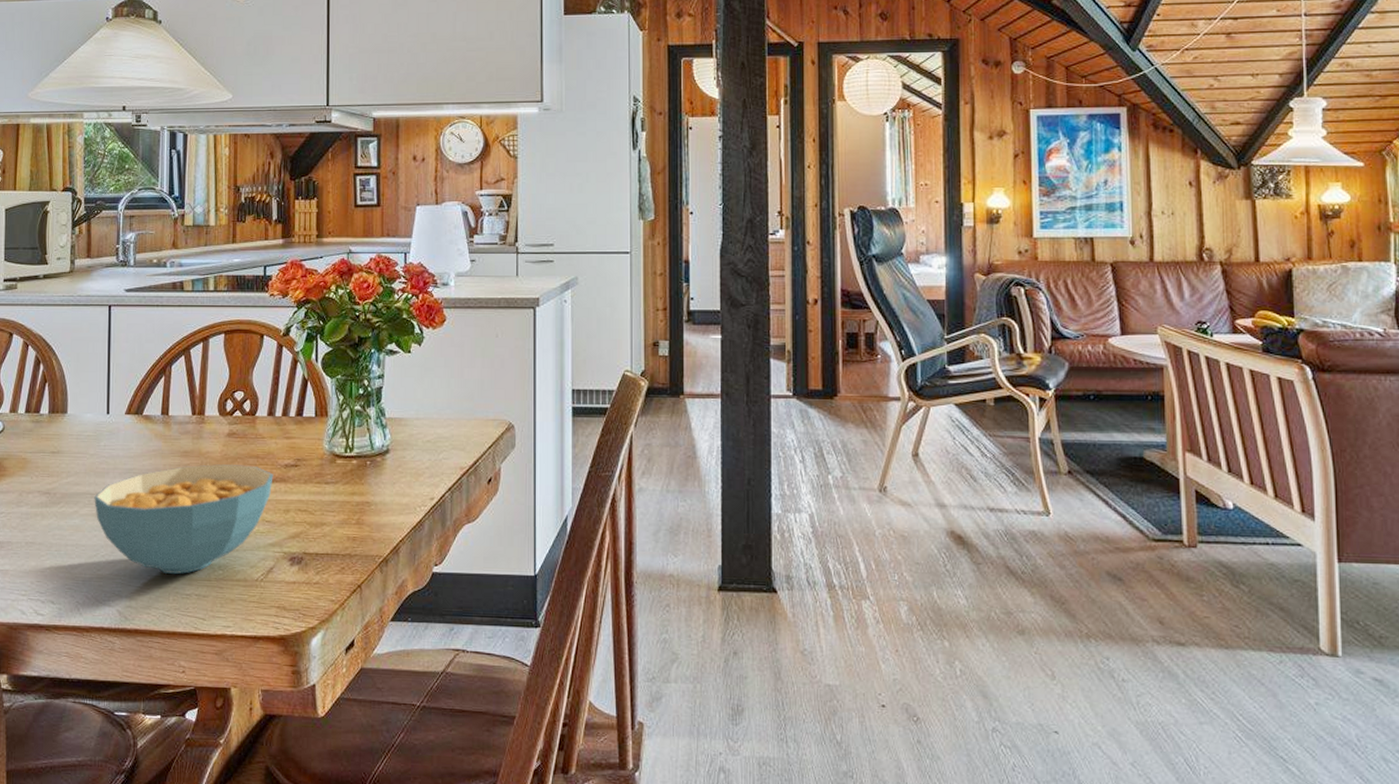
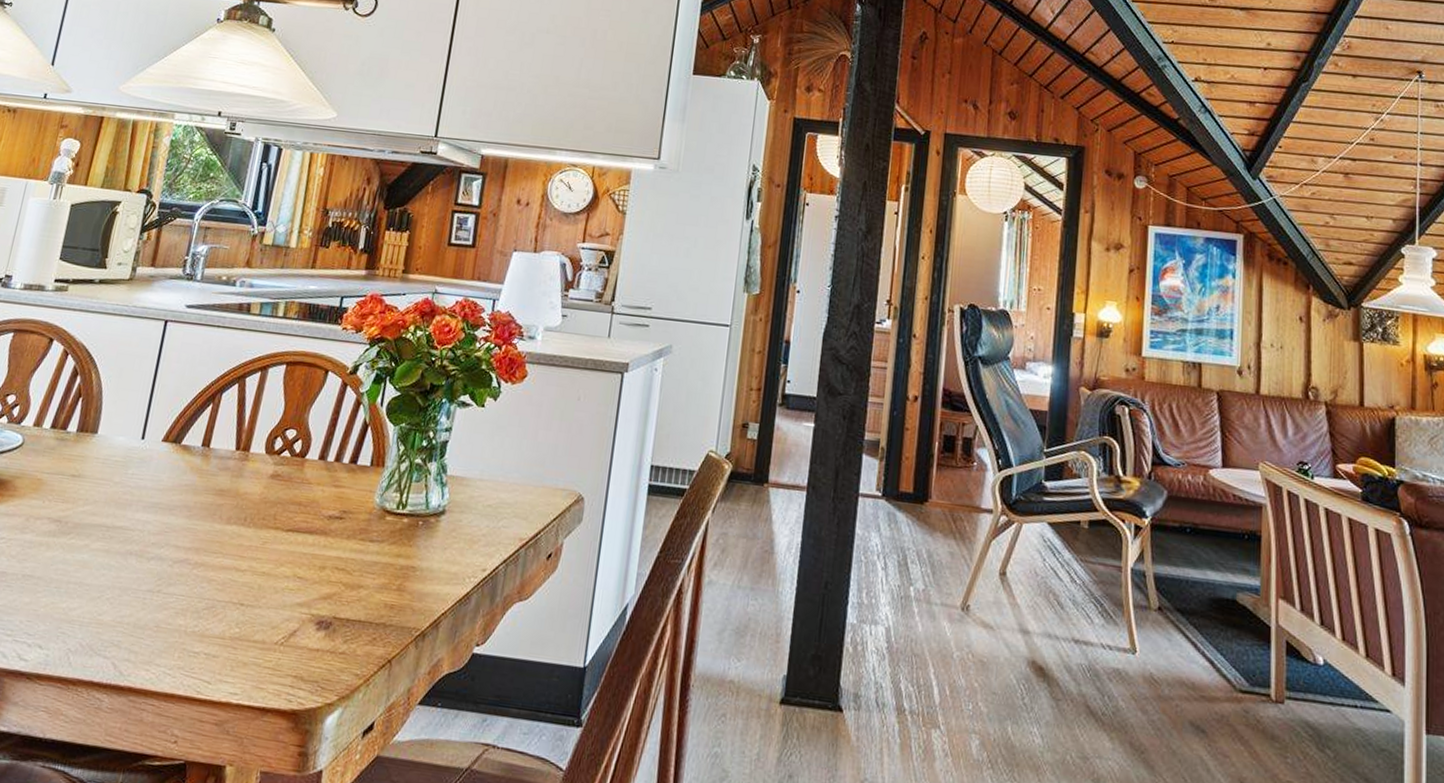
cereal bowl: present [94,464,273,574] -> none [108,506,315,628]

